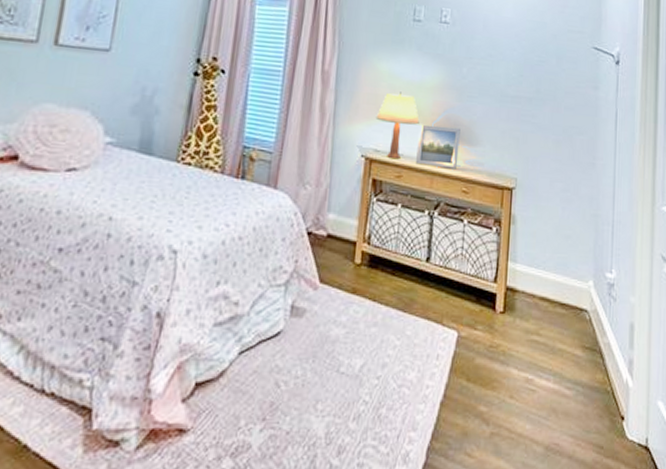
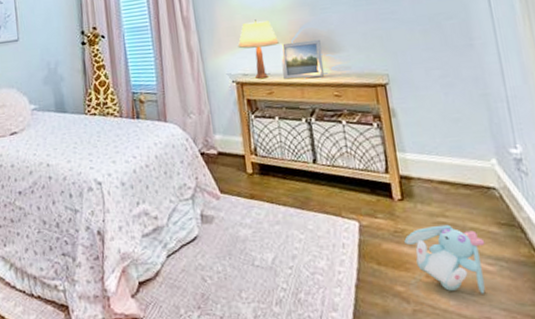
stuffed animal: none [497,343,568,419] -> present [404,224,485,294]

